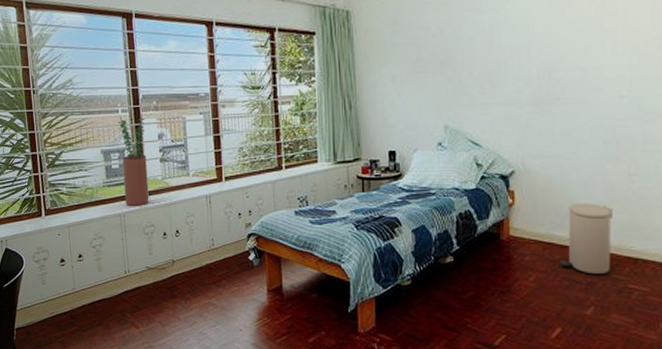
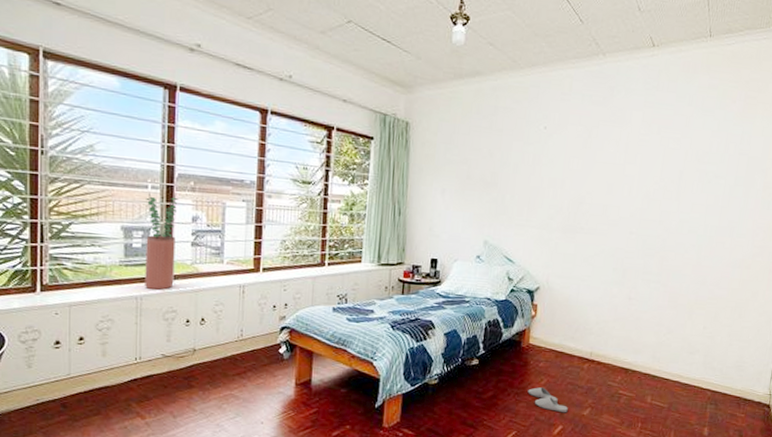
slippers: none [514,284,566,313] -> present [527,387,568,413]
pedal bin: present [560,202,613,276] -> none [568,319,614,383]

